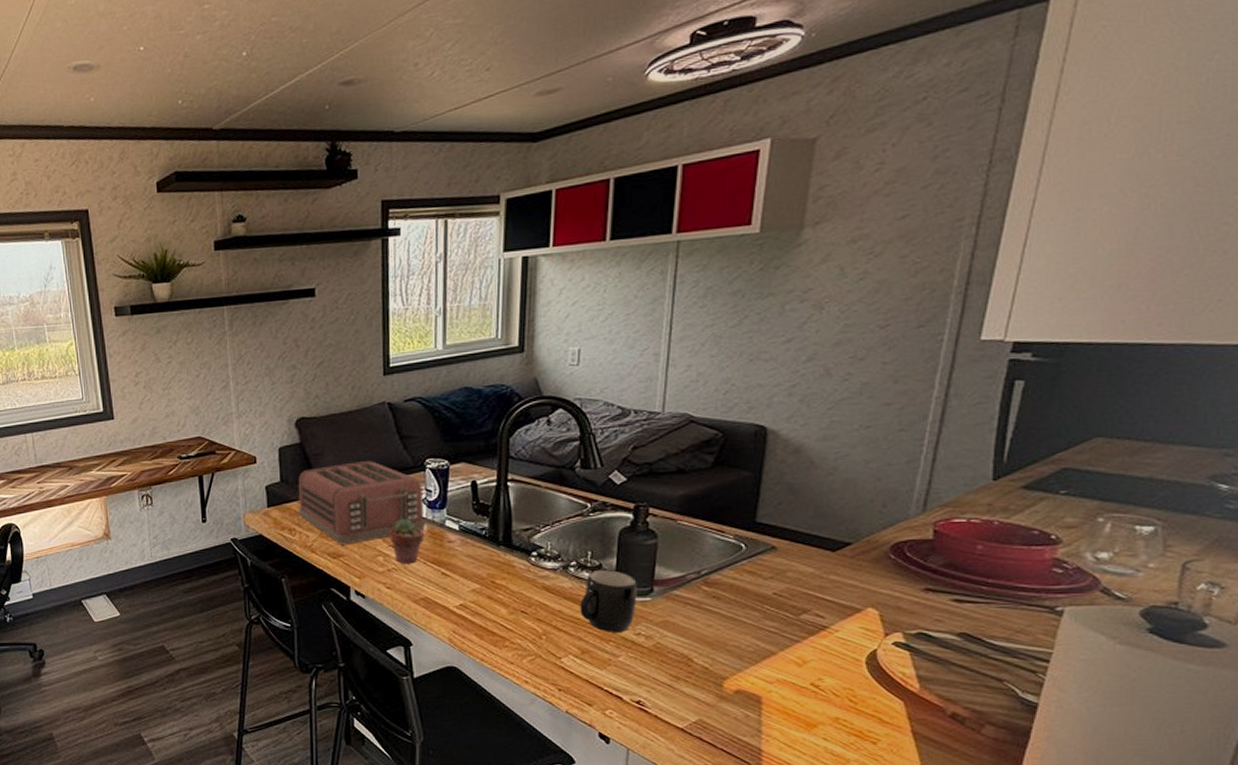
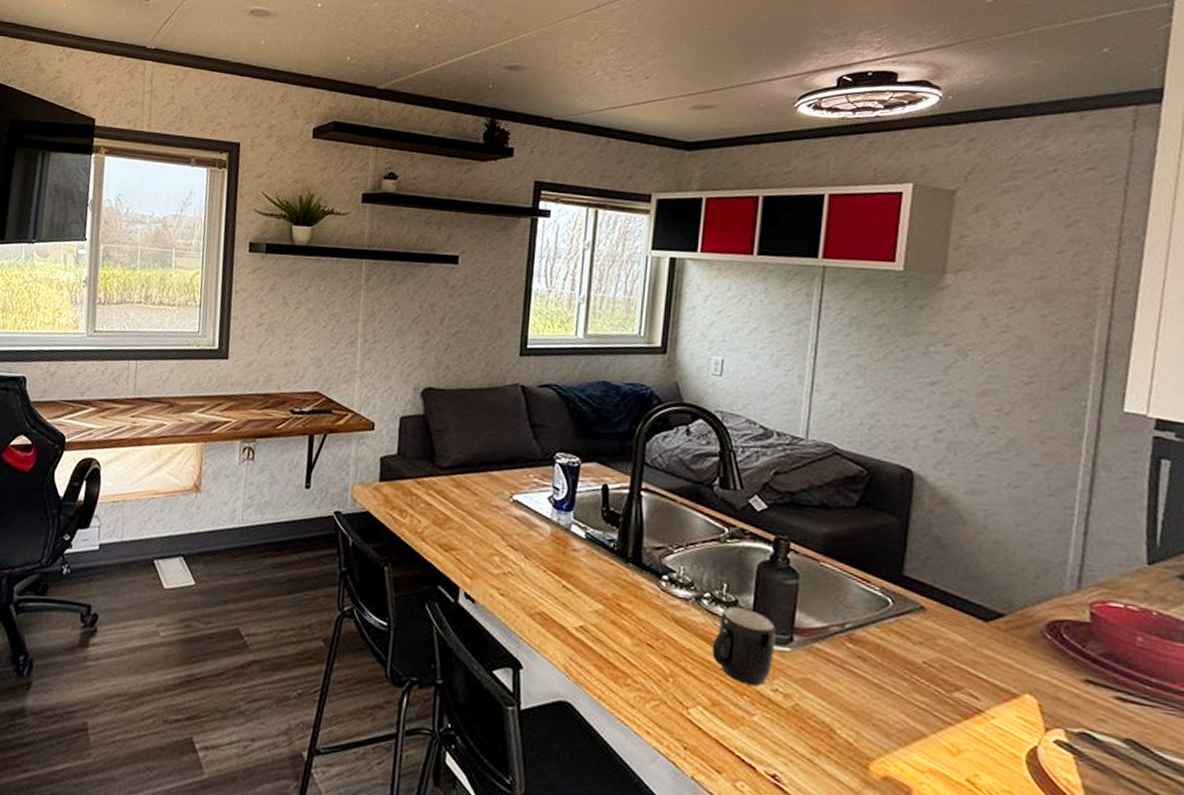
toaster: present [298,460,426,545] -> none [412,444,550,538]
potted succulent: present [389,518,424,564] -> none [509,515,547,570]

